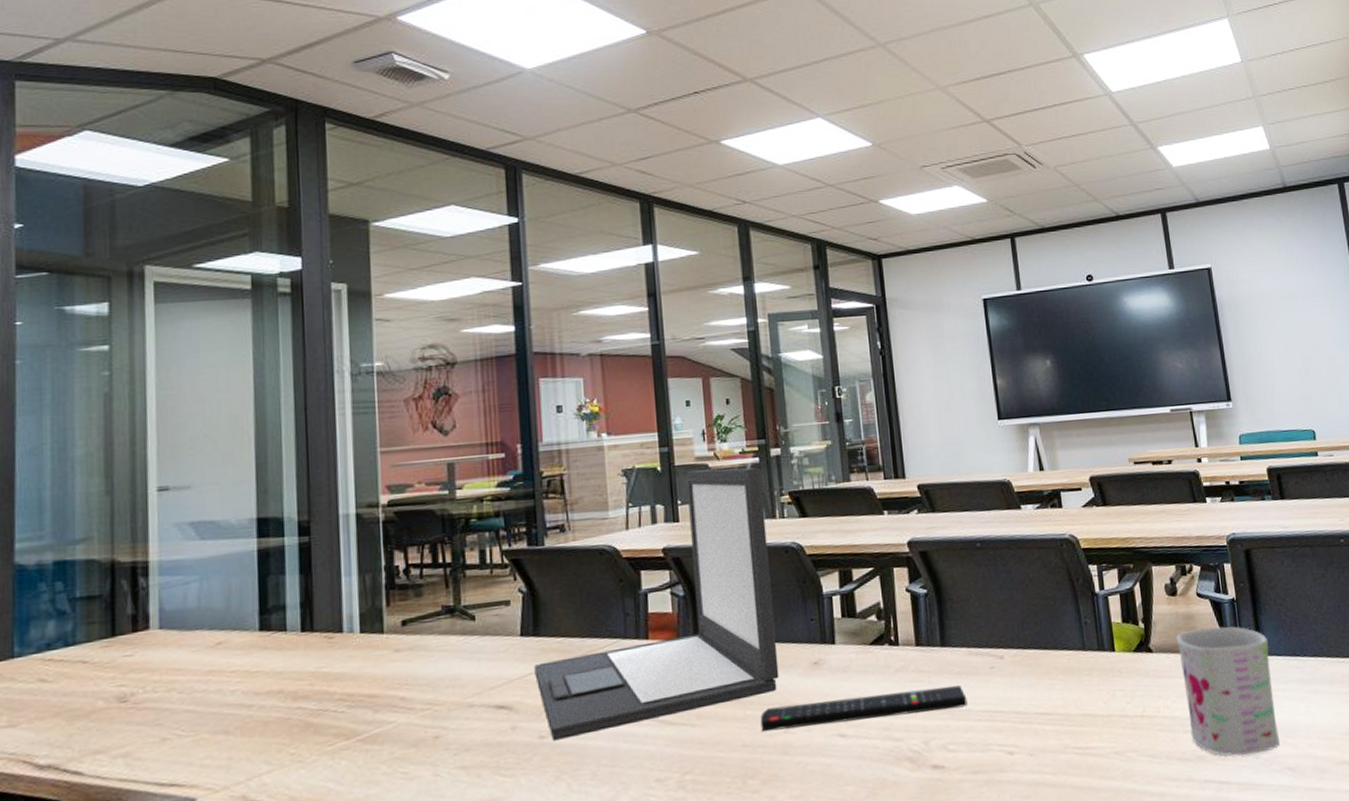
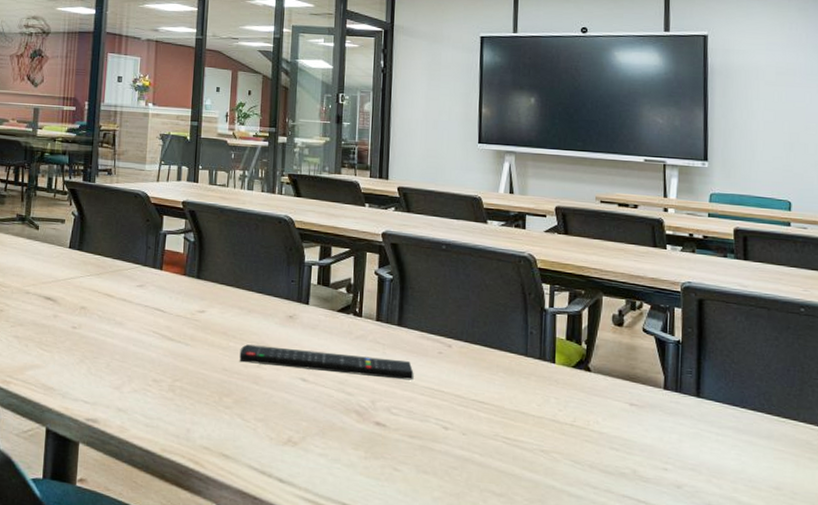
laptop: present [534,467,780,740] -> none [75,143,269,333]
mug: present [1176,626,1280,756] -> none [615,360,709,485]

